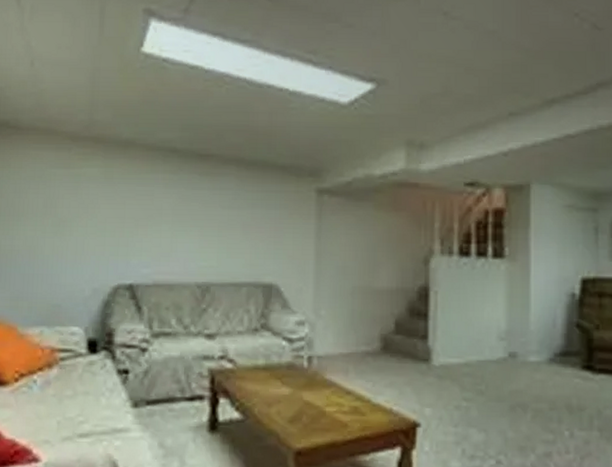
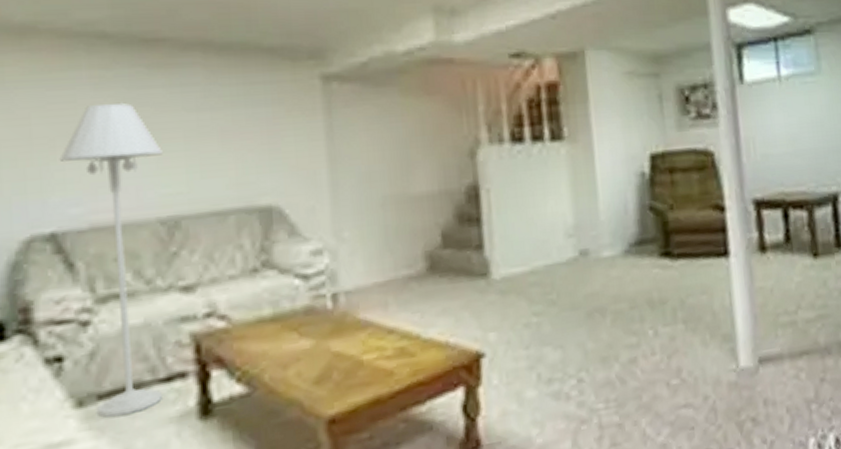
floor lamp: none [139,198,204,419] -> present [59,103,163,418]

